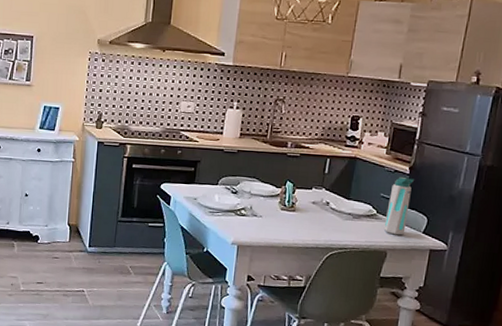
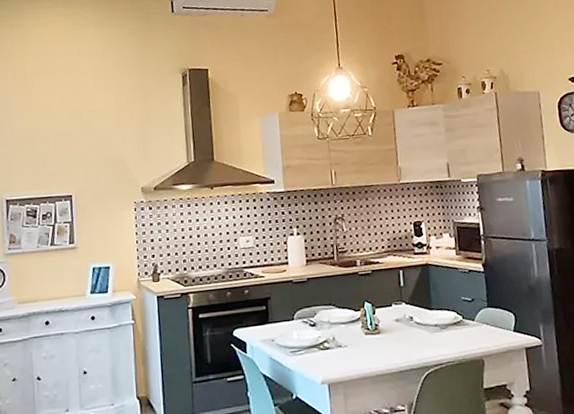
water bottle: present [383,176,415,235] -> none [470,275,496,339]

